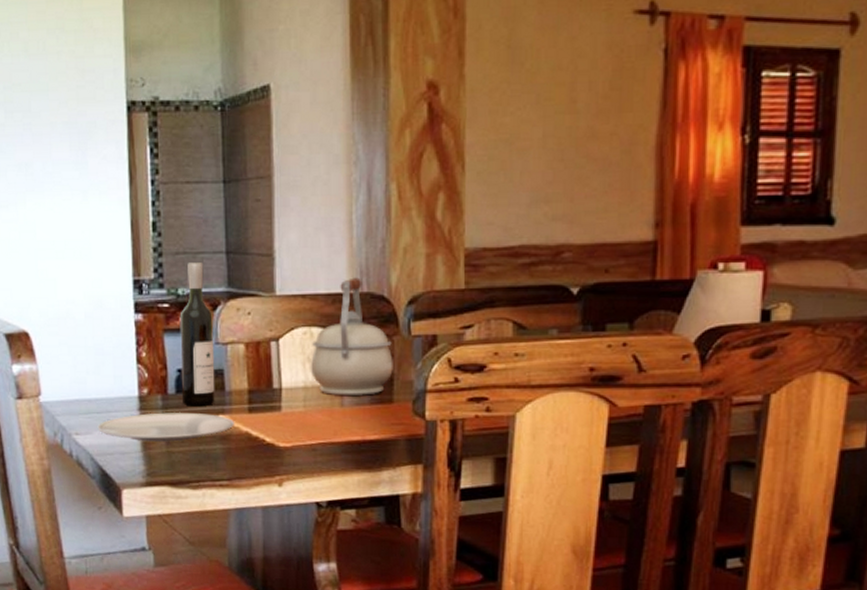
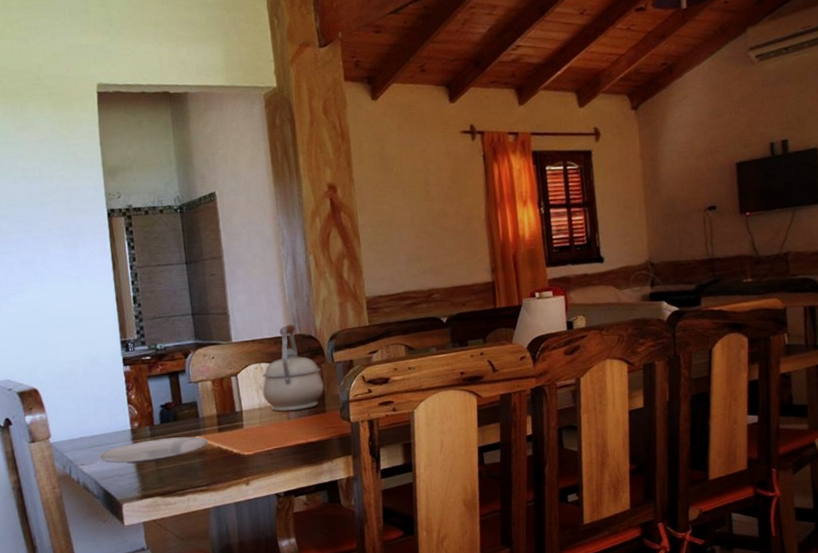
bottle: present [180,262,215,407] -> none [159,323,192,433]

